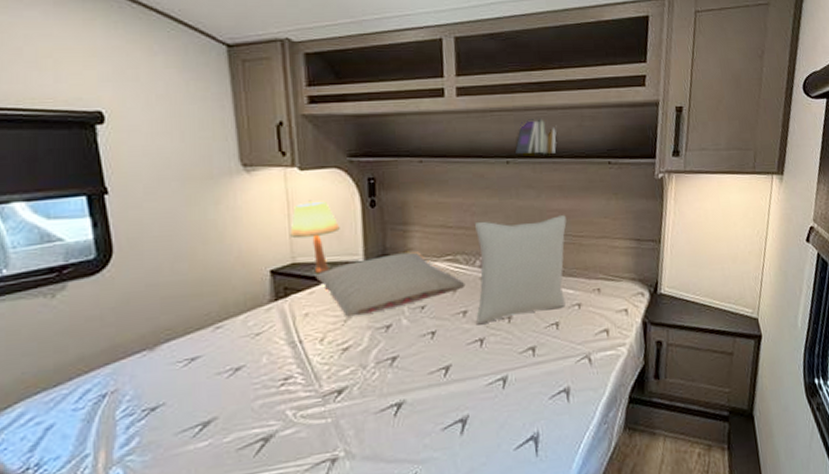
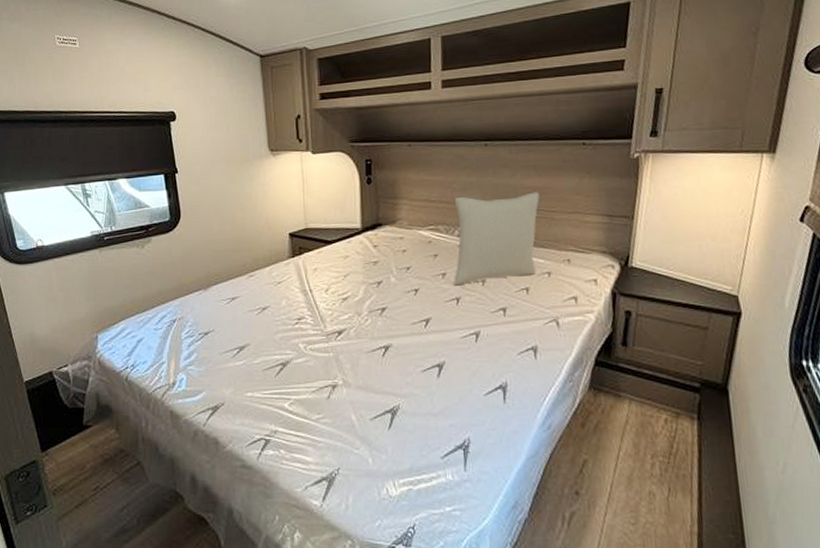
table lamp: present [290,200,340,274] -> none [304,178,343,238]
pillow: present [316,252,466,317] -> none [323,222,445,273]
books: present [515,119,557,155] -> none [493,105,533,138]

